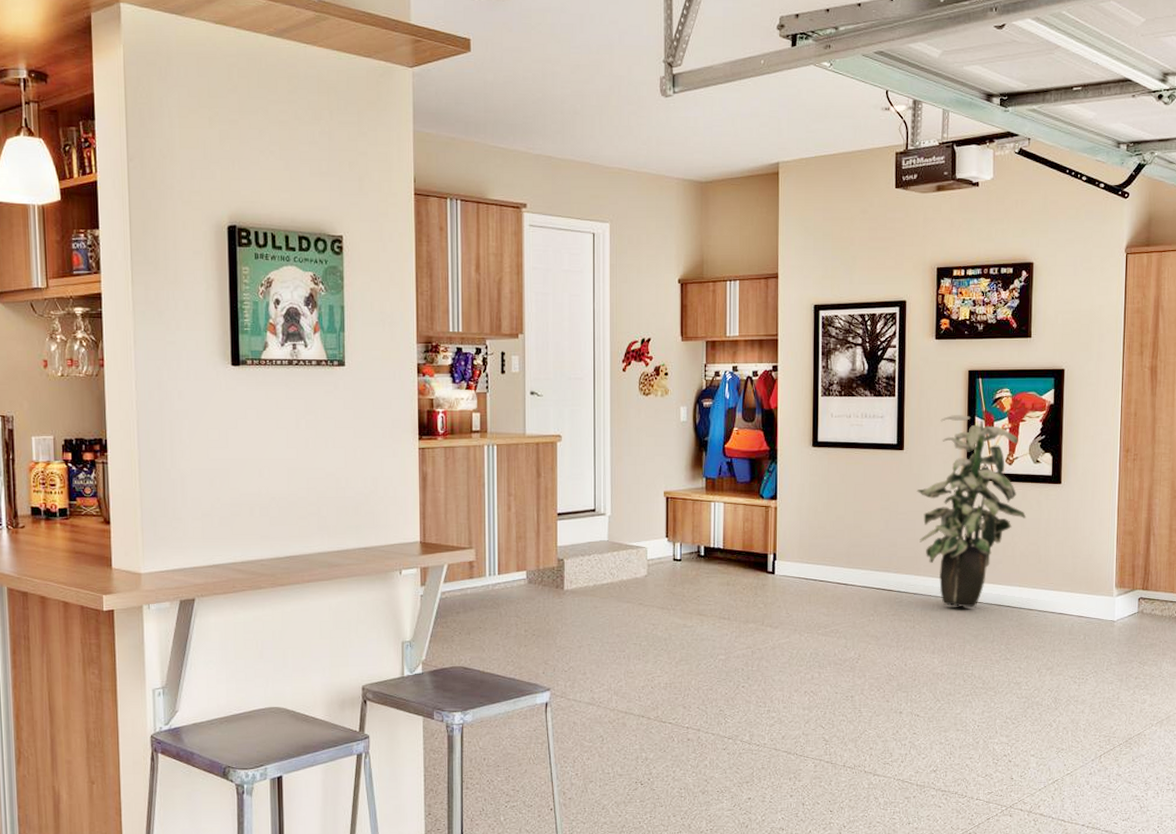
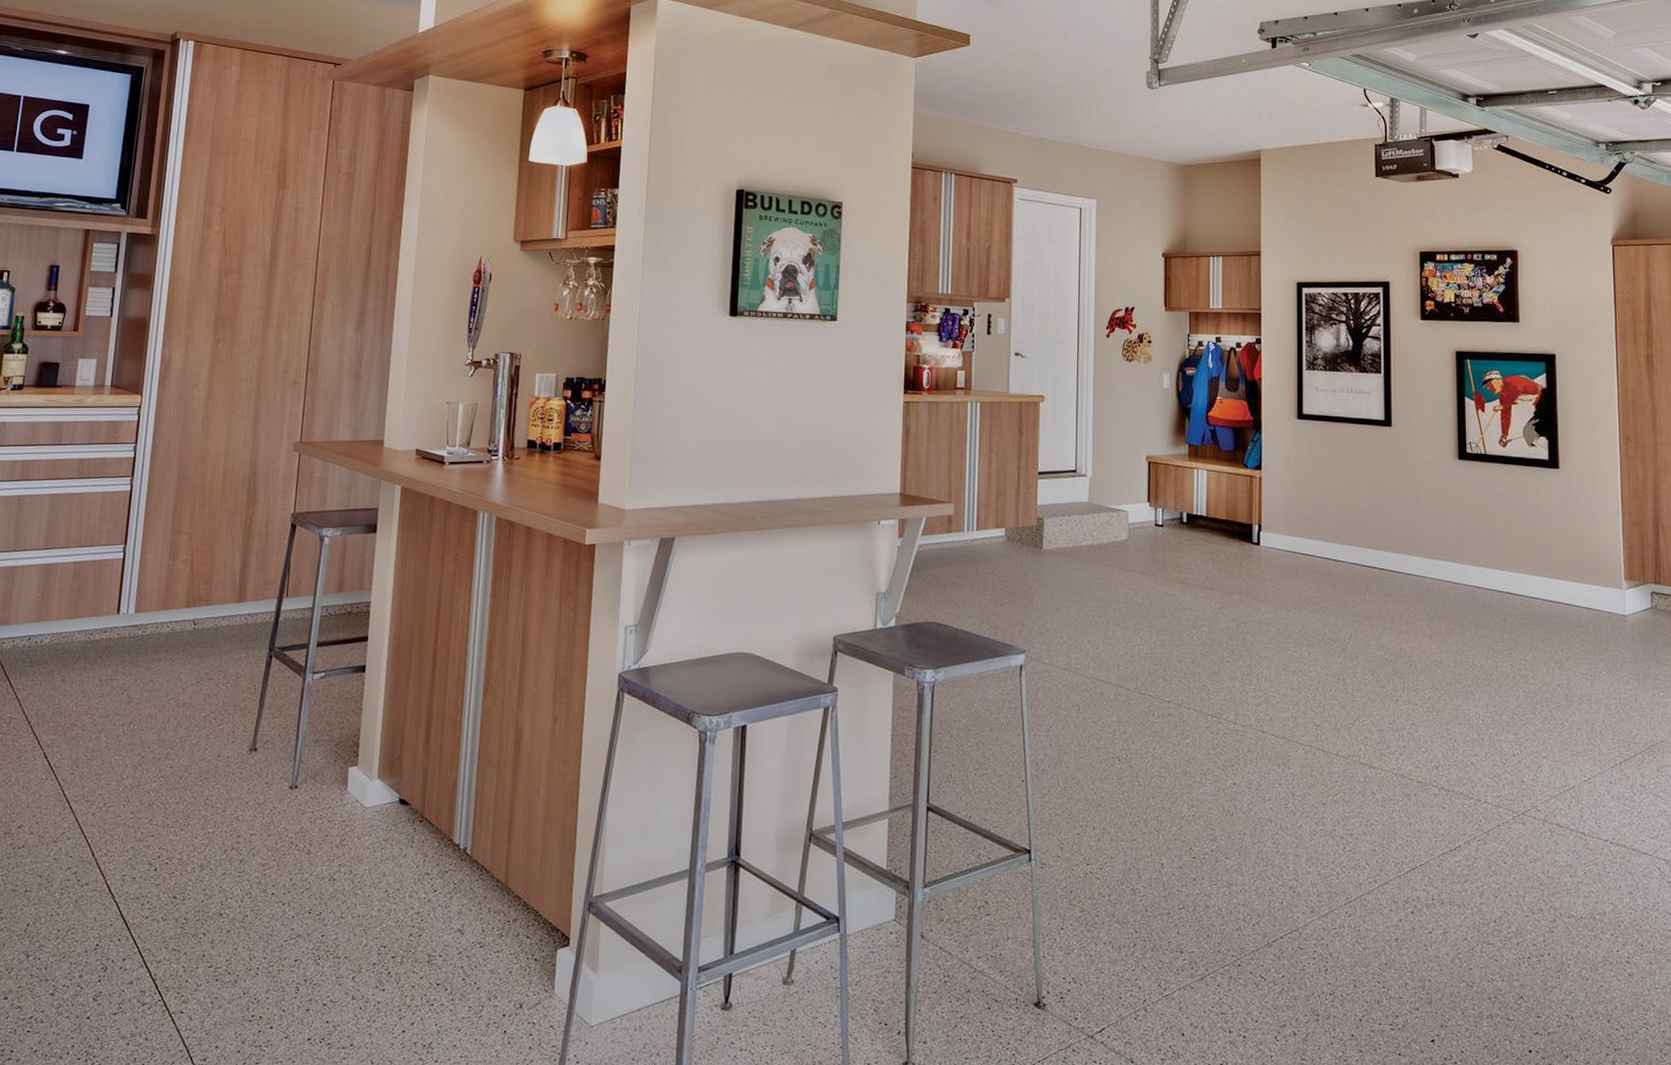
indoor plant: present [916,415,1027,608] -> none [1406,394,1524,592]

